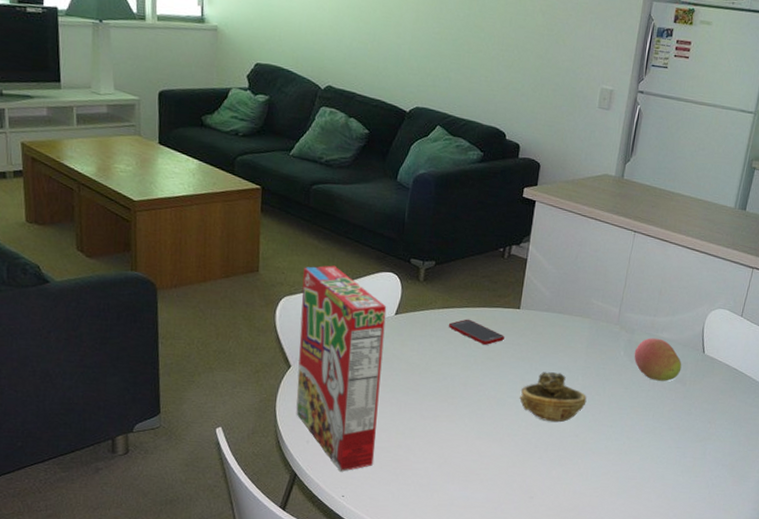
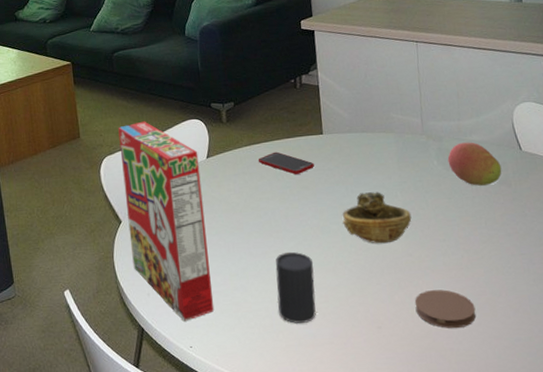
cup: none [438,418,482,486] -> present [275,251,316,323]
coaster: none [569,469,624,506] -> present [414,289,476,329]

